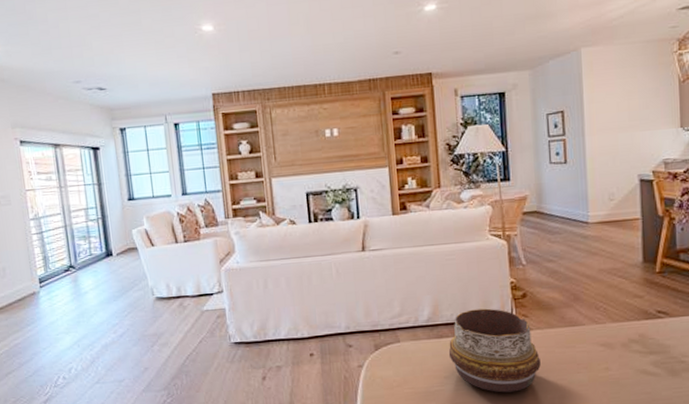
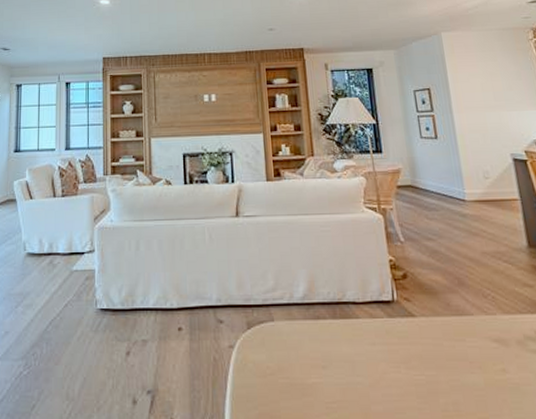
decorative bowl: present [448,308,541,393] -> none [326,288,429,392]

